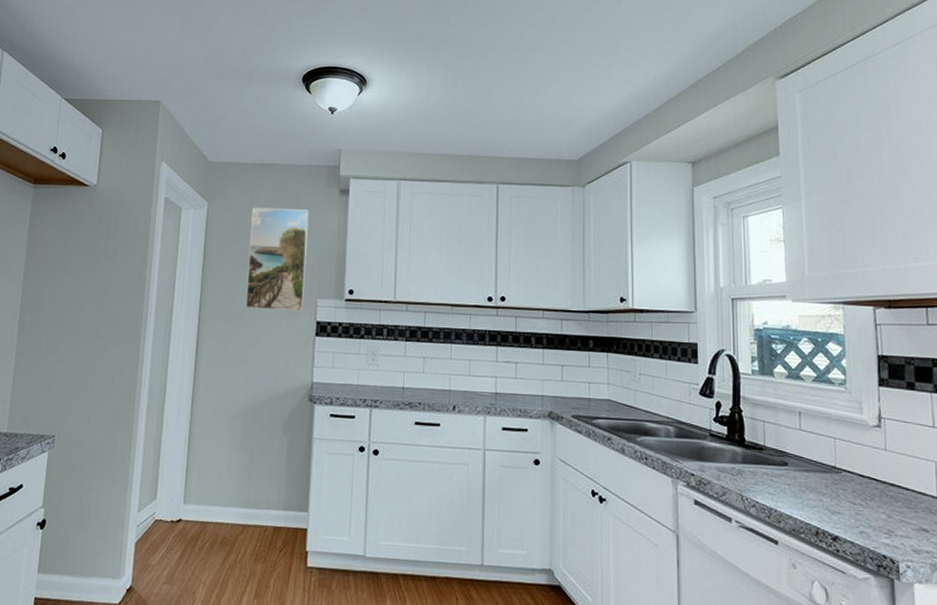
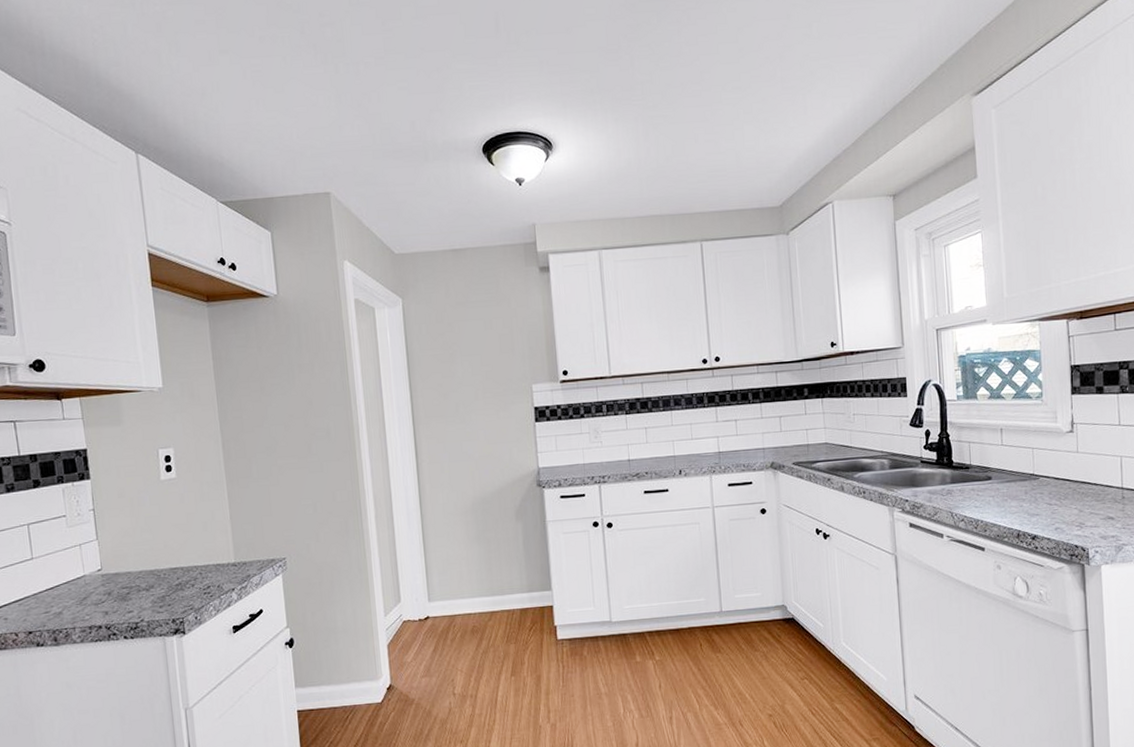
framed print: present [245,207,309,311] -> none [450,293,519,405]

